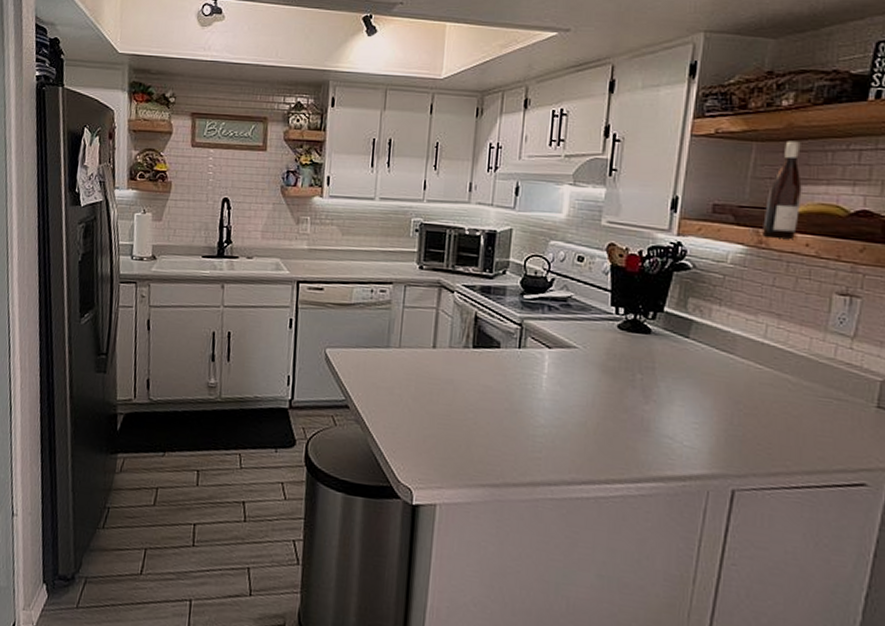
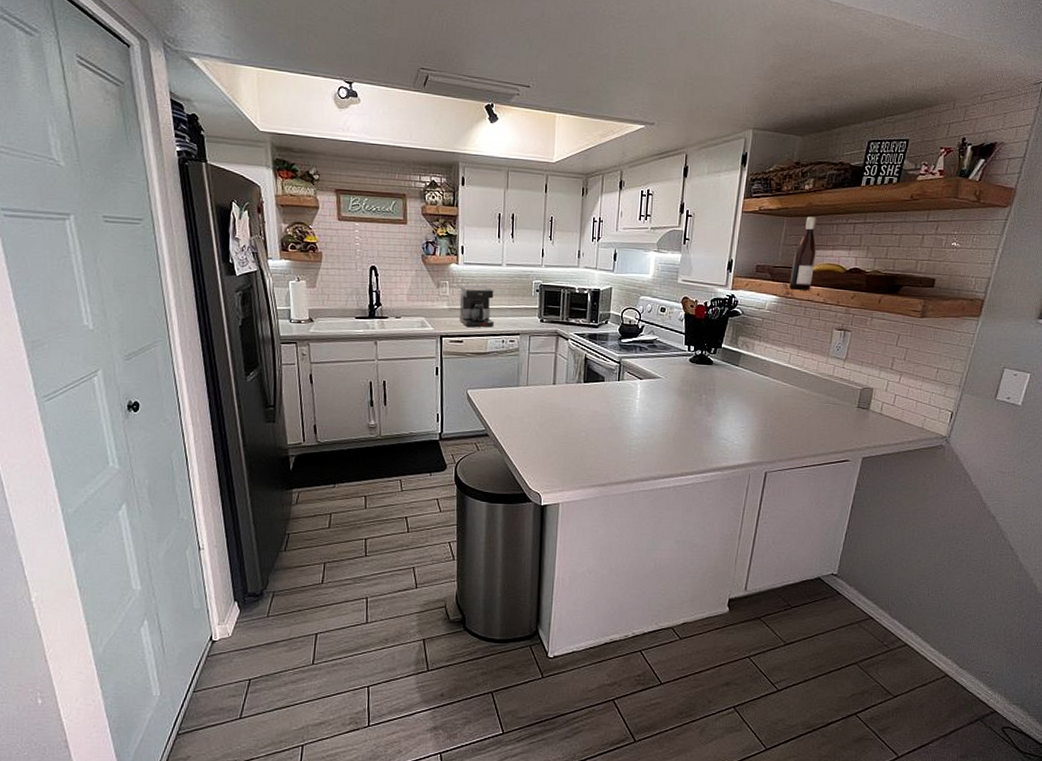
coffee maker: none [320,222,364,273] -> present [459,285,494,328]

